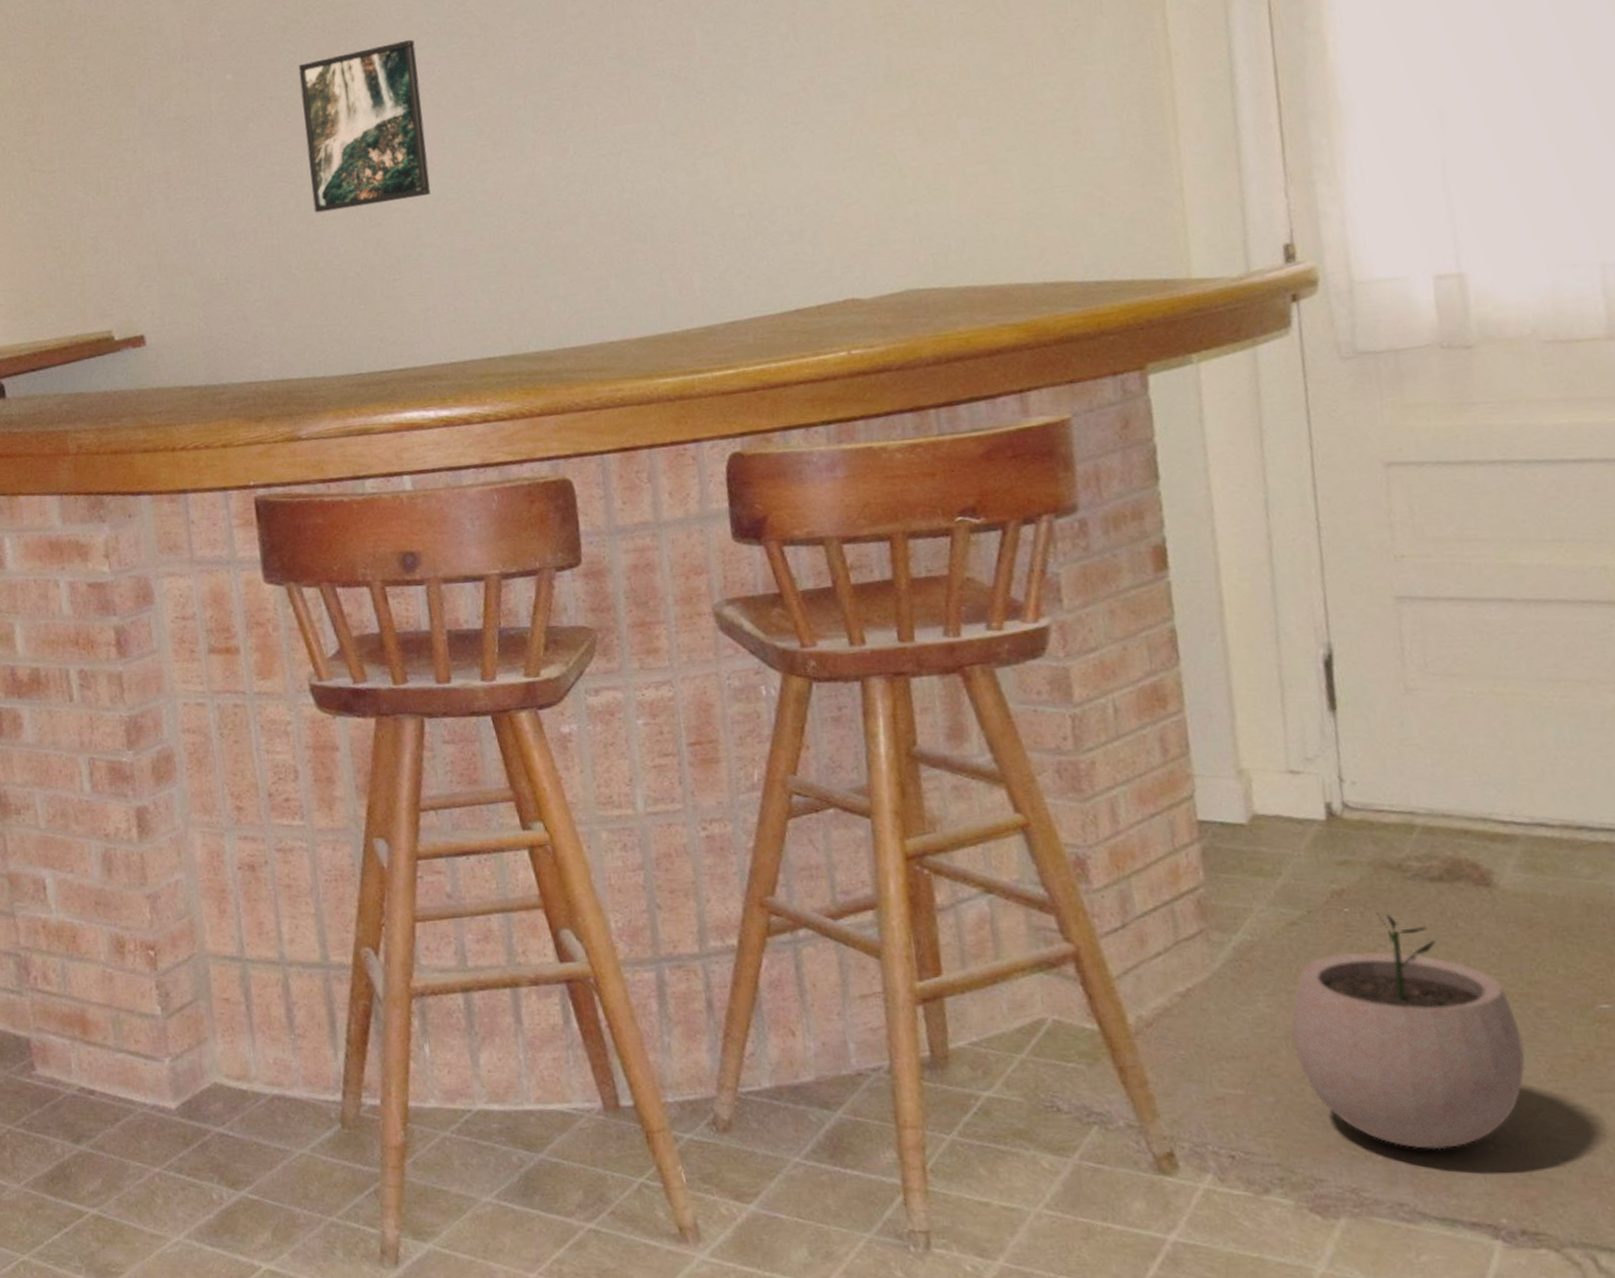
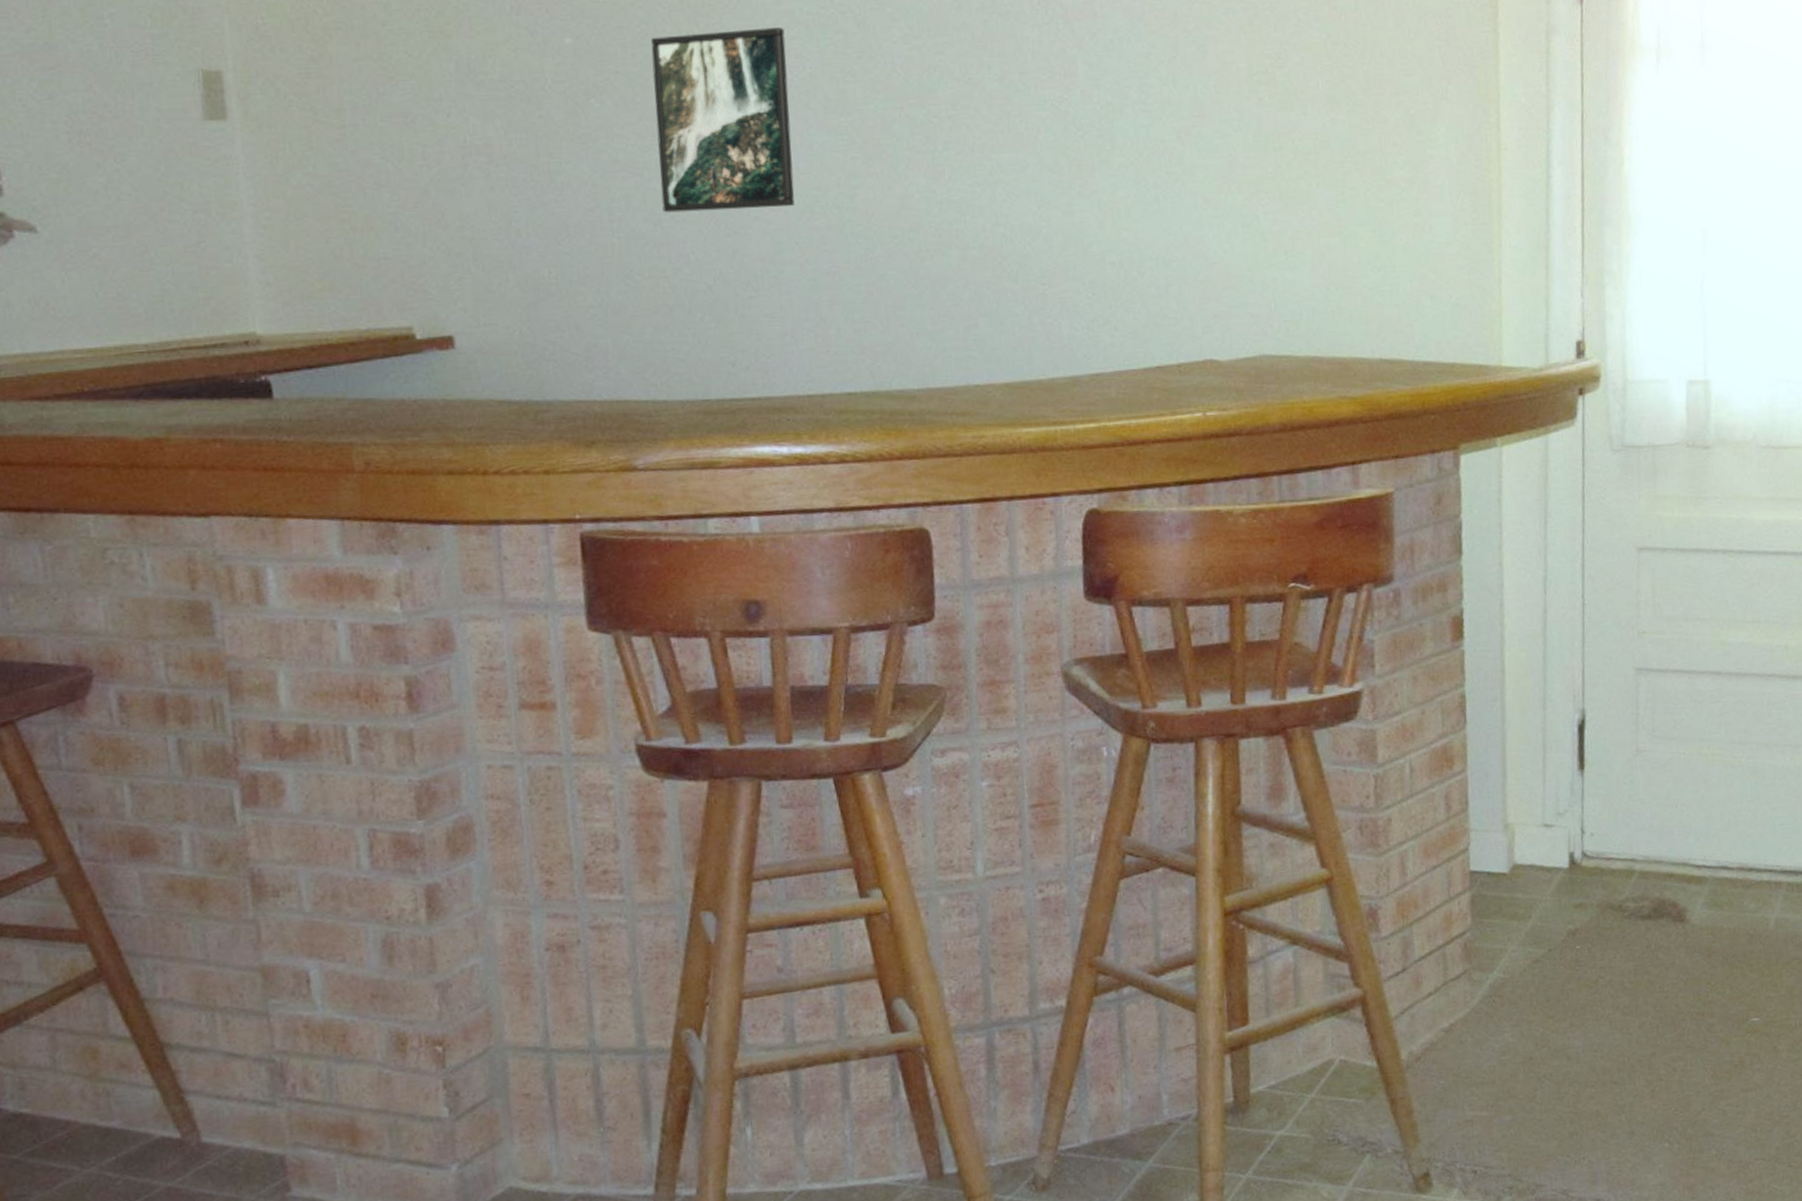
plant pot: present [1291,910,1525,1150] -> none [1528,946,1697,1151]

